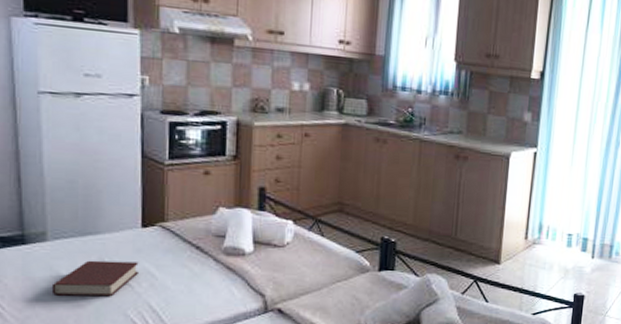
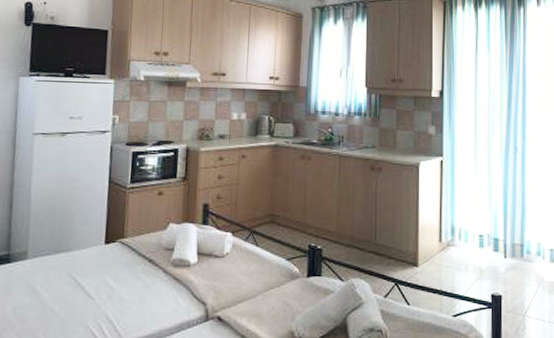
book: present [51,260,139,297] -> none [26,275,100,309]

